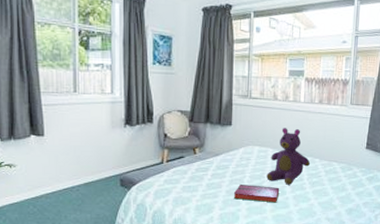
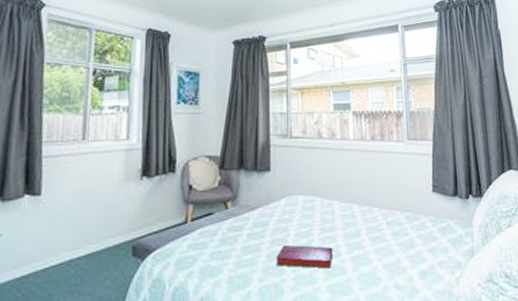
teddy bear: present [267,128,311,185] -> none [316,171,368,243]

